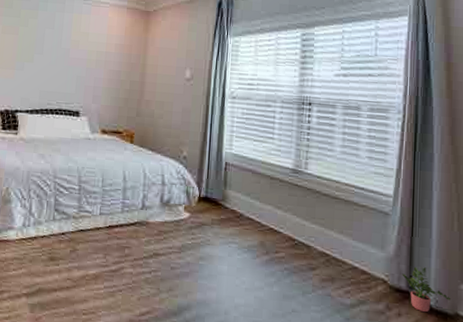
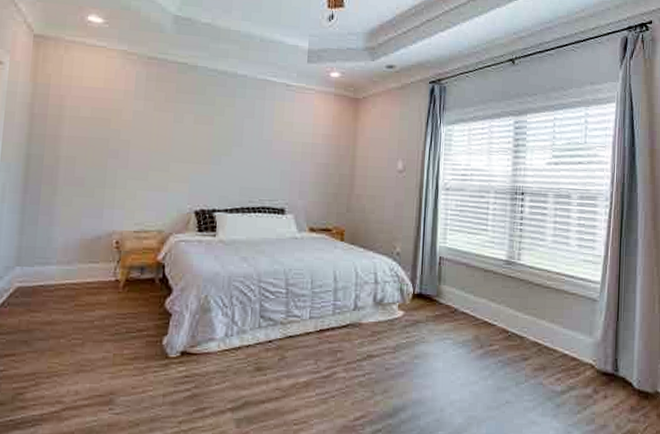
potted plant: present [402,267,450,313] -> none [608,349,651,393]

